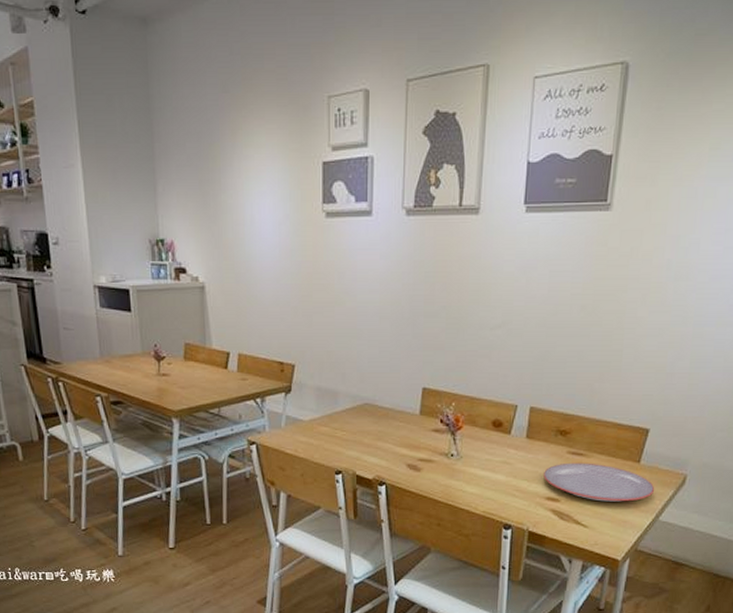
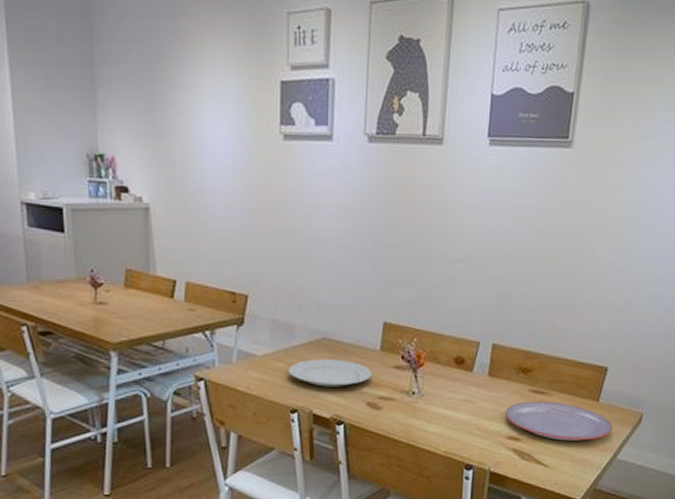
plate: none [332,423,412,450] -> present [288,359,372,387]

